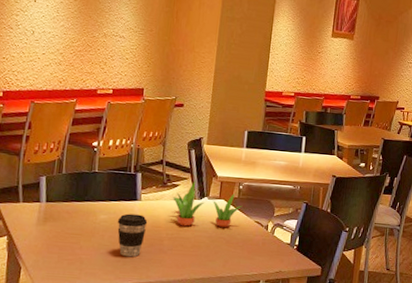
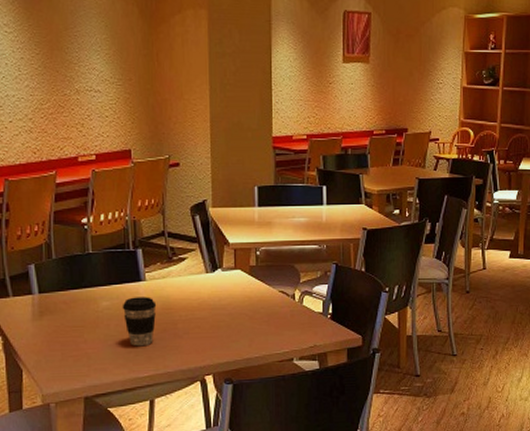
succulent plant: present [172,180,243,227] -> none [180,250,263,305]

